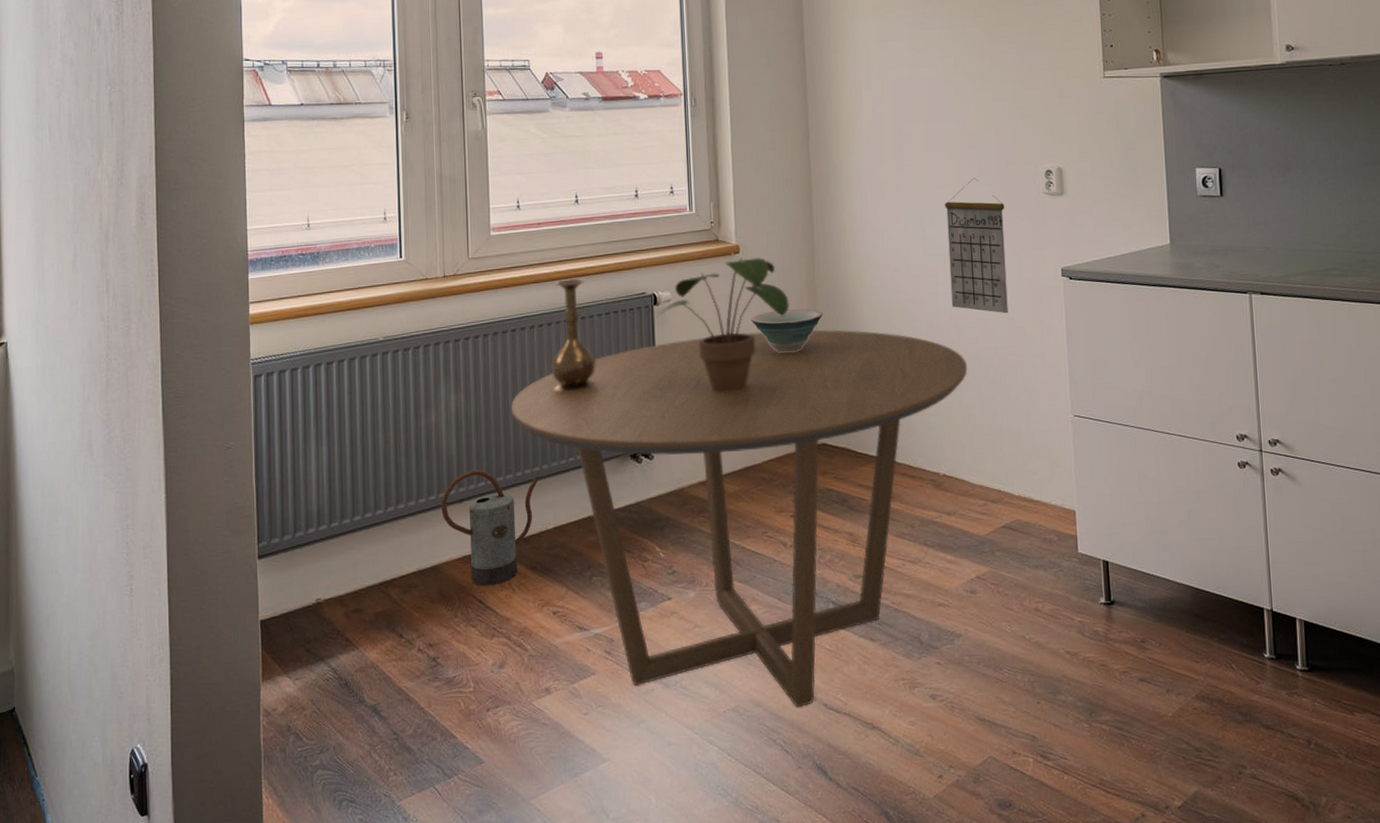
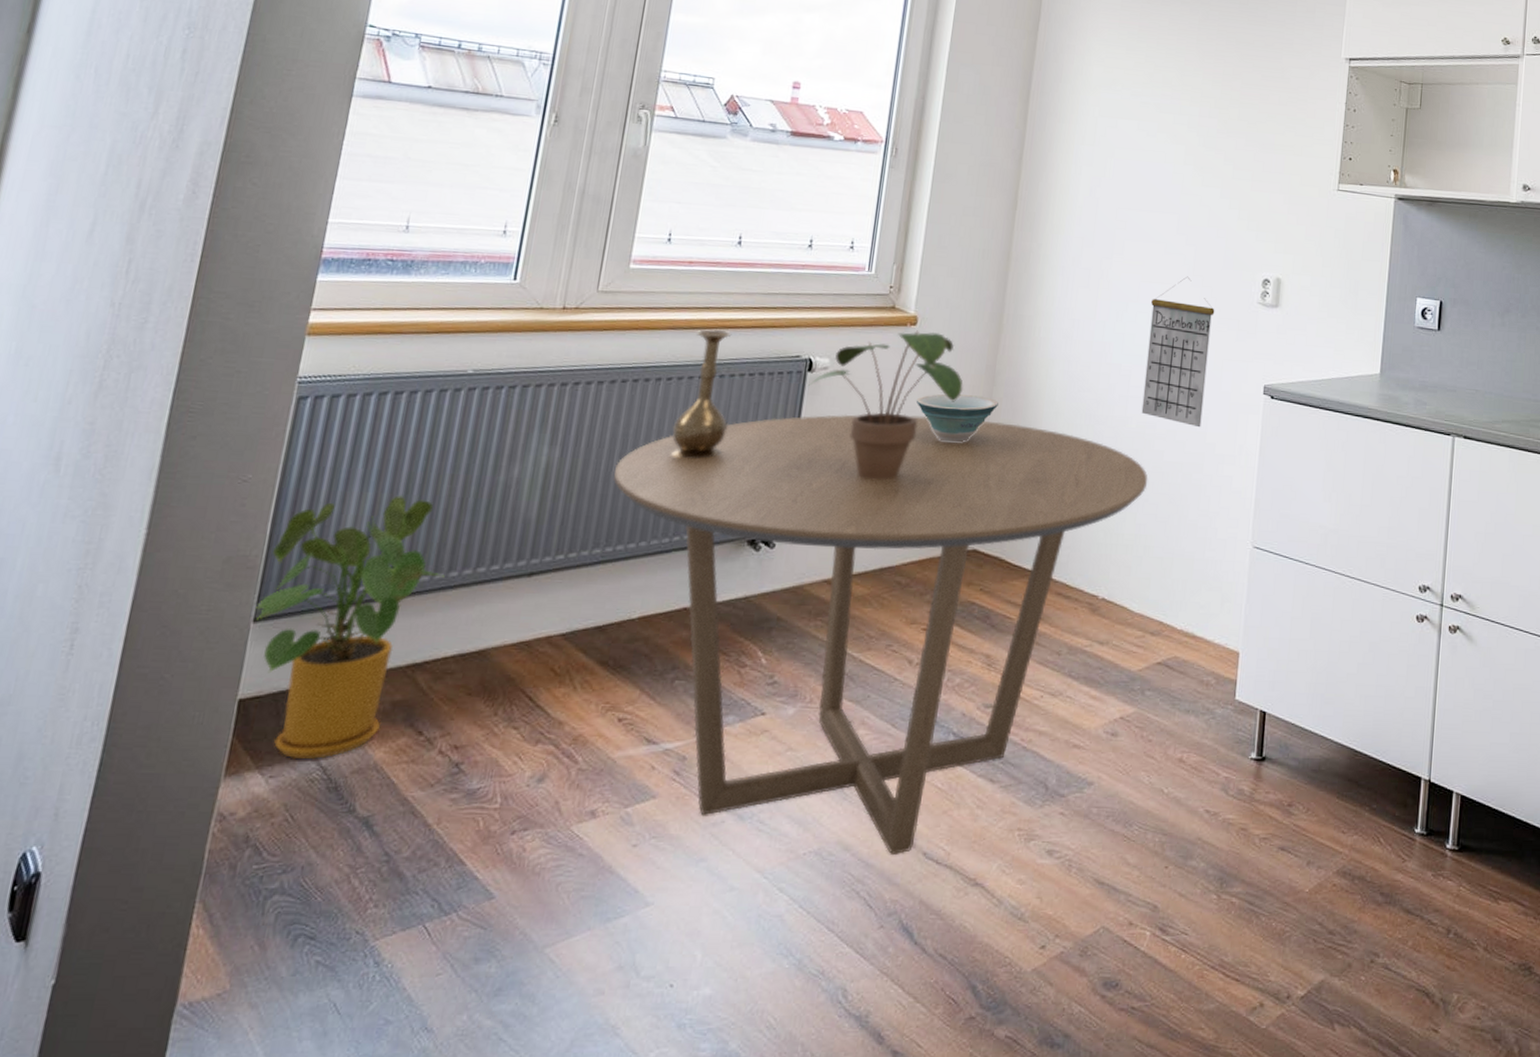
house plant: none [257,447,395,663] -> present [254,495,445,759]
watering can: present [441,470,540,586] -> none [503,539,634,680]

